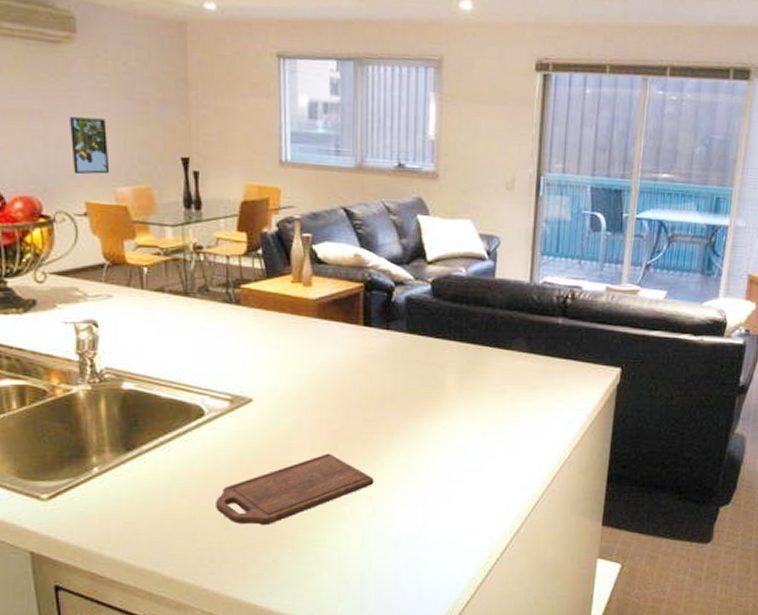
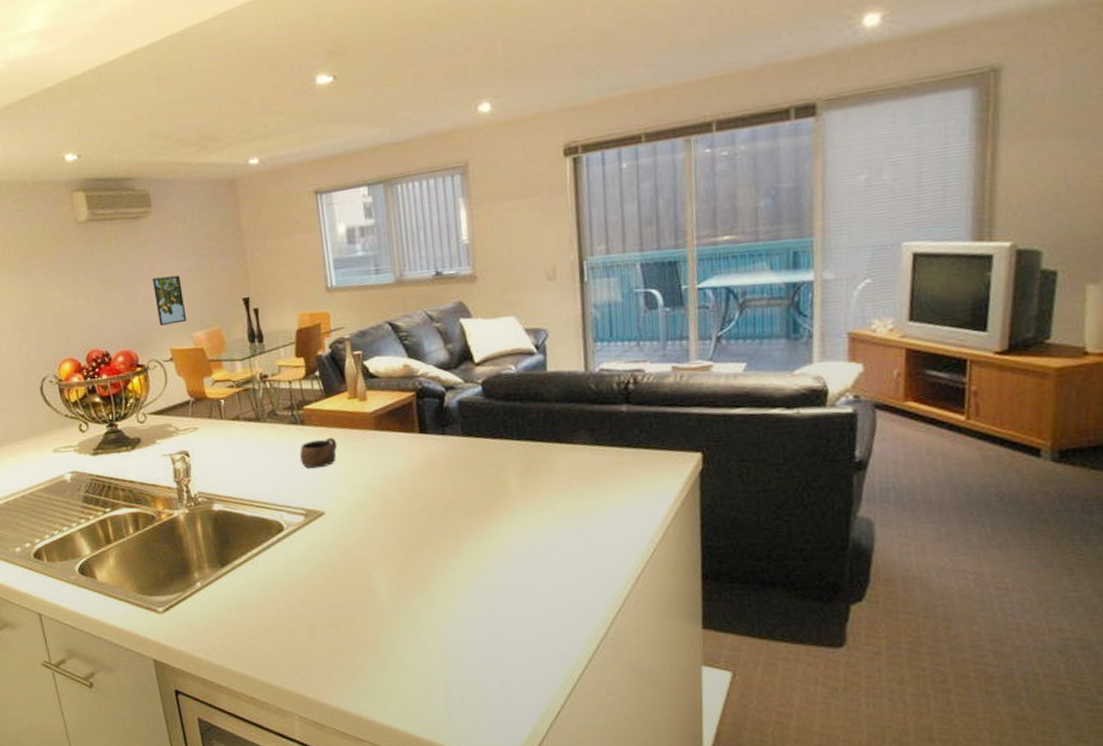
cutting board: present [216,453,374,526] -> none [301,561,447,633]
cup: none [232,320,275,352] -> present [300,437,338,469]

